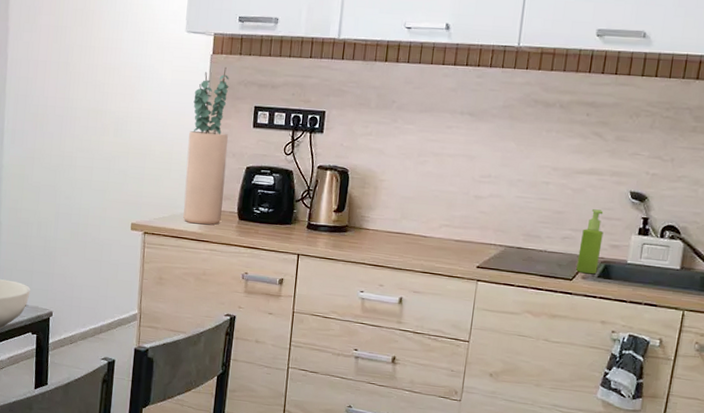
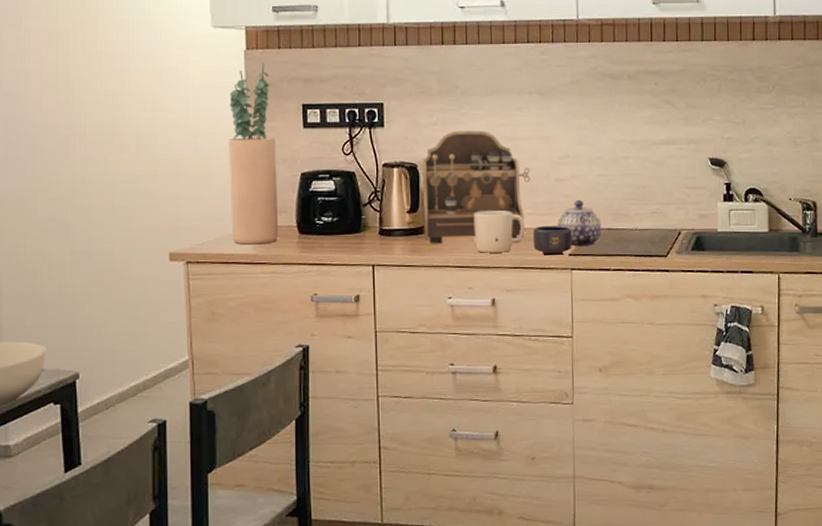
spice rack: none [346,142,452,247] -> present [422,130,531,243]
mug: none [391,217,440,258] -> present [473,211,526,253]
mug: none [444,237,483,266] -> present [533,226,572,255]
teapot: none [469,217,513,261] -> present [557,199,602,246]
soap dispenser: present [576,209,604,274] -> none [669,180,691,248]

